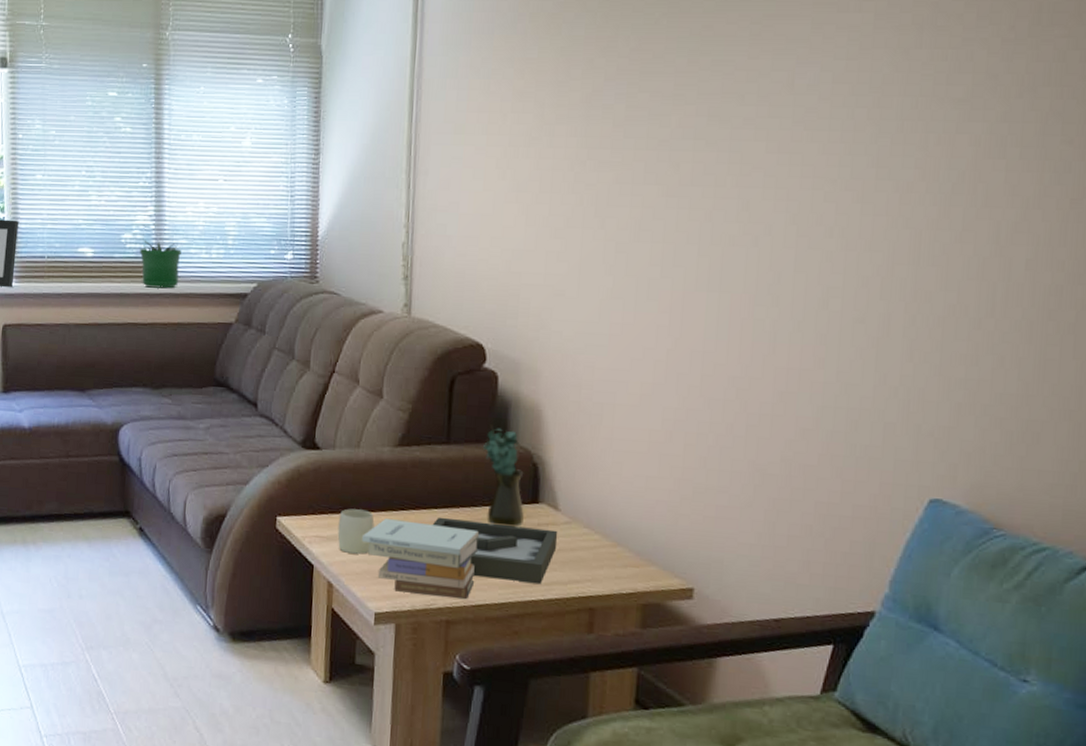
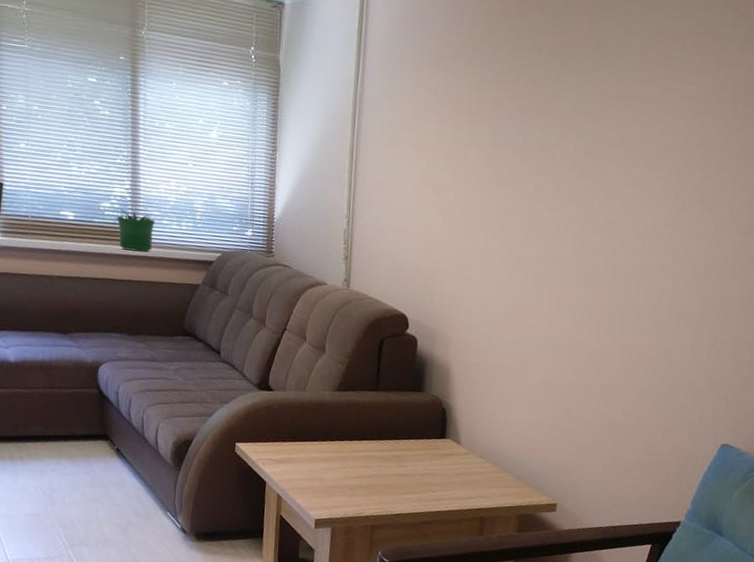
mug: present [337,508,375,554] -> none [286,438,317,474]
books: present [362,519,480,599] -> none [306,447,400,509]
decorative tray: present [432,517,558,583] -> none [362,446,460,499]
vase: present [483,424,524,528] -> none [404,377,435,457]

